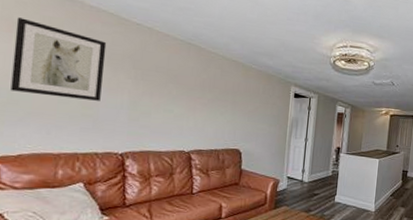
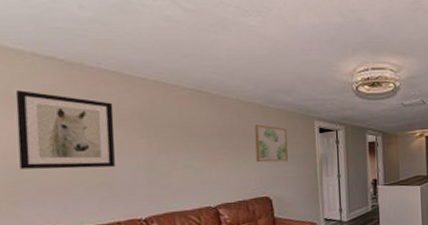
wall art: none [232,81,265,120] -> present [254,124,289,163]

